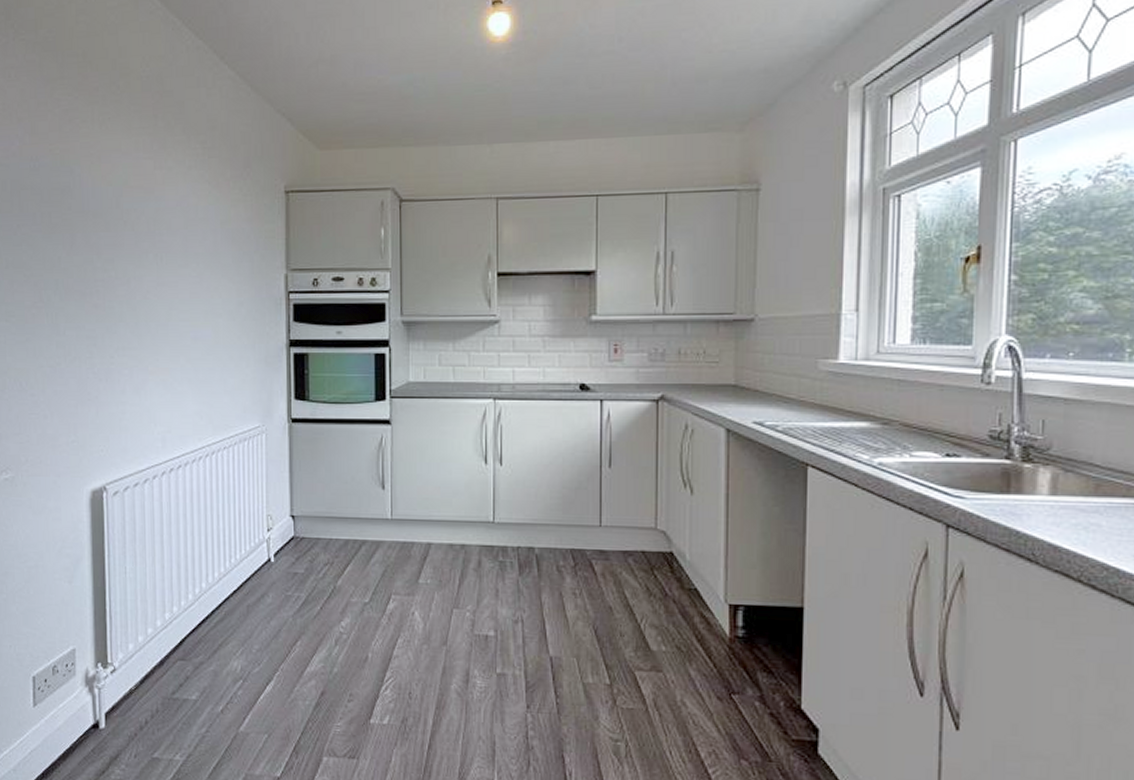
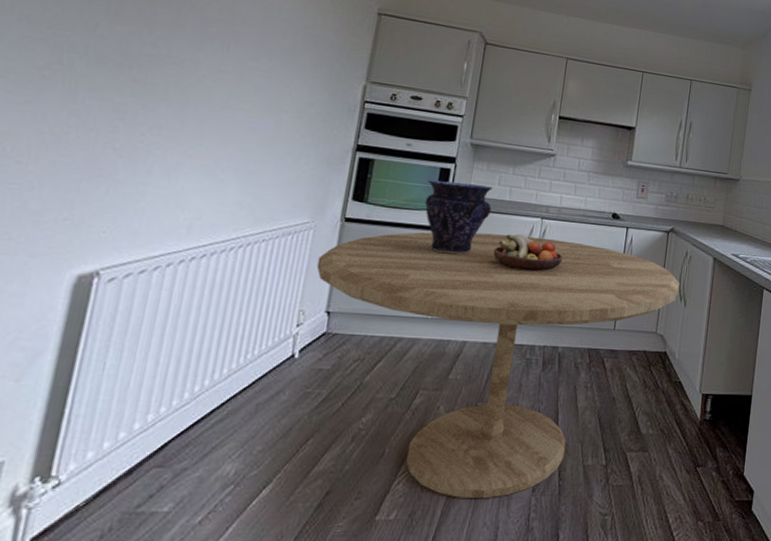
dining table: none [274,421,681,712] -> present [316,232,680,499]
vase: none [365,367,435,449] -> present [425,180,493,255]
fruit bowl: none [445,420,525,462] -> present [493,234,563,272]

